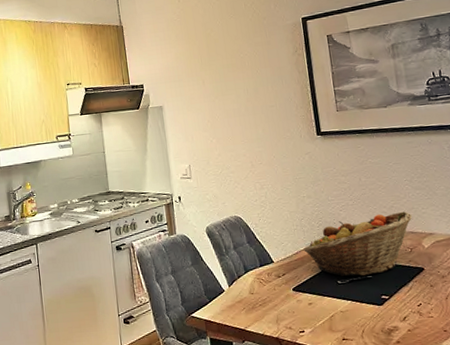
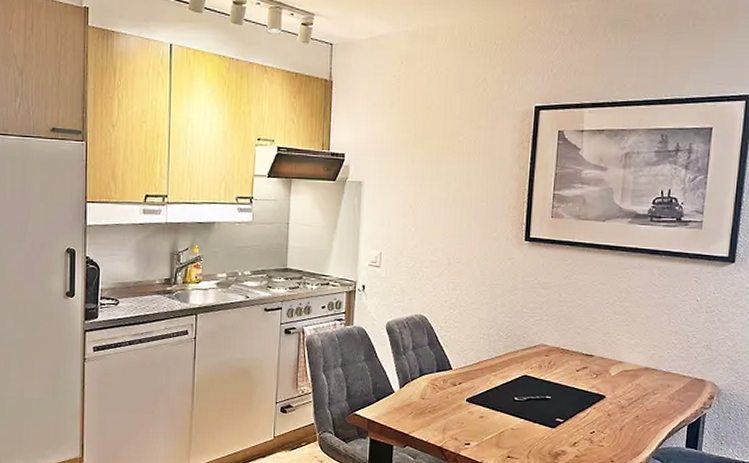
fruit basket: present [303,211,413,277] -> none [486,334,606,396]

